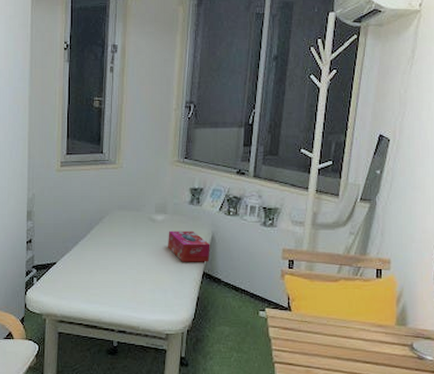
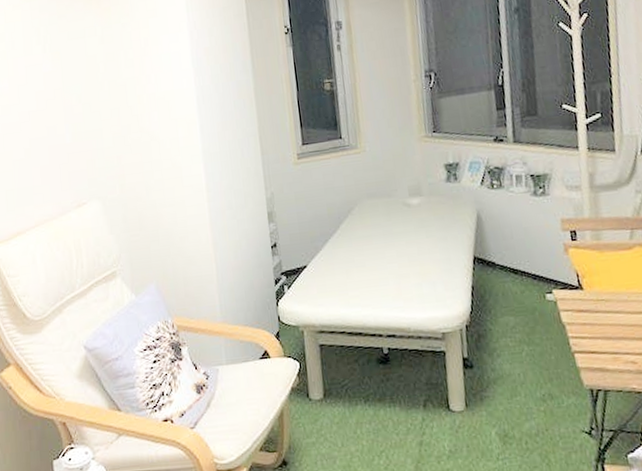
tissue box: present [168,230,210,262] -> none [427,211,479,248]

